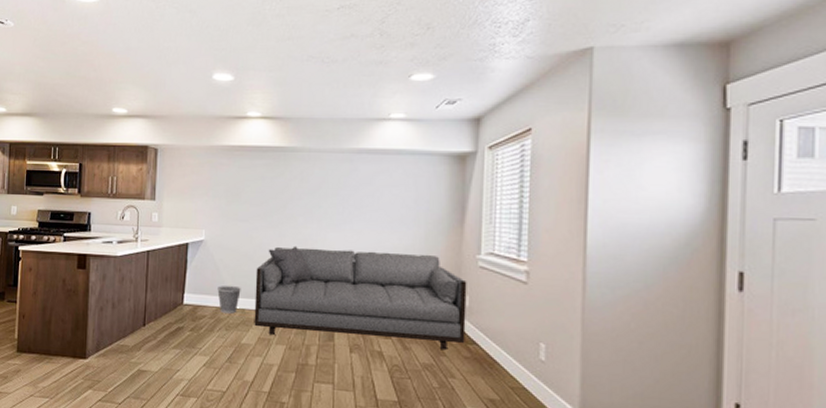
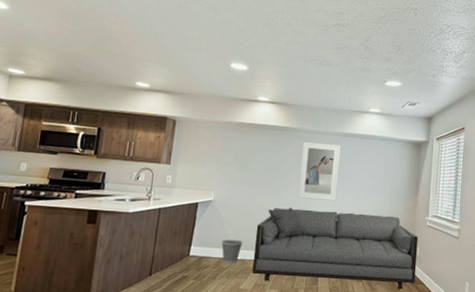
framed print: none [303,163,354,237] -> present [298,141,341,201]

